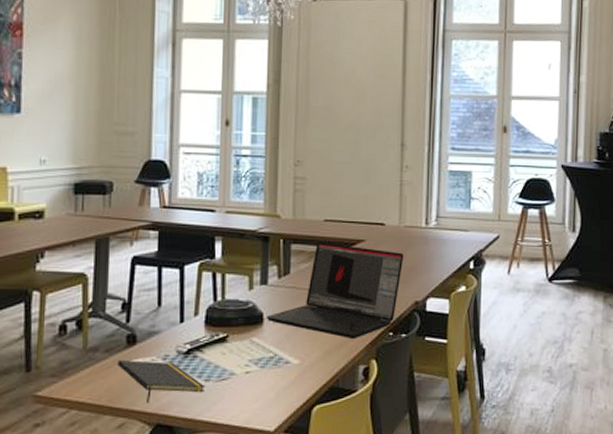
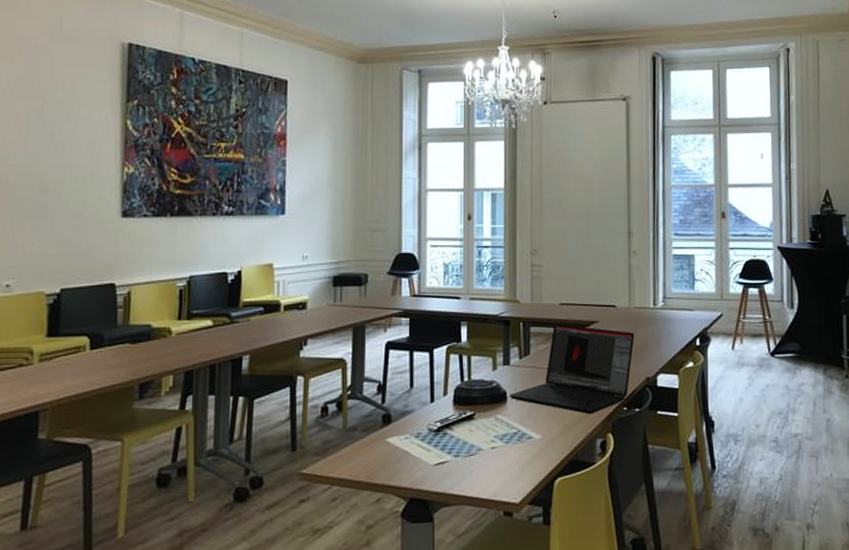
notepad: present [117,359,206,403] -> none [374,438,455,479]

